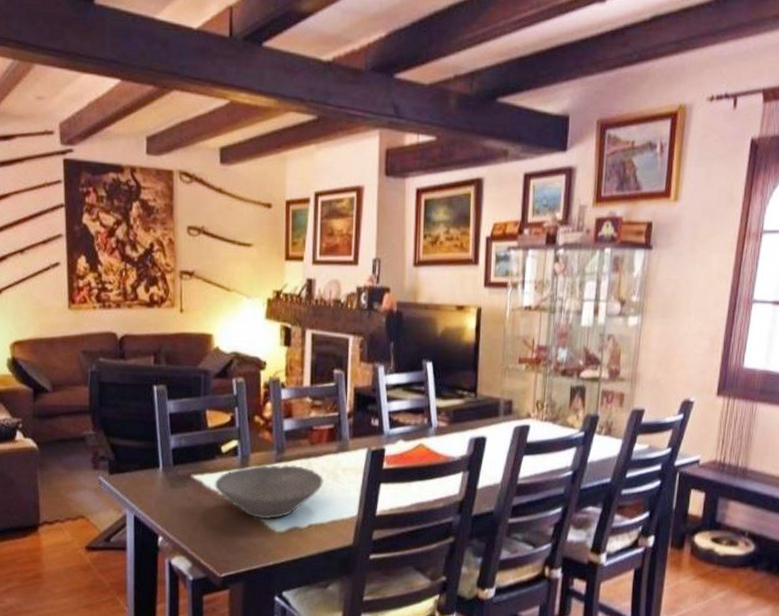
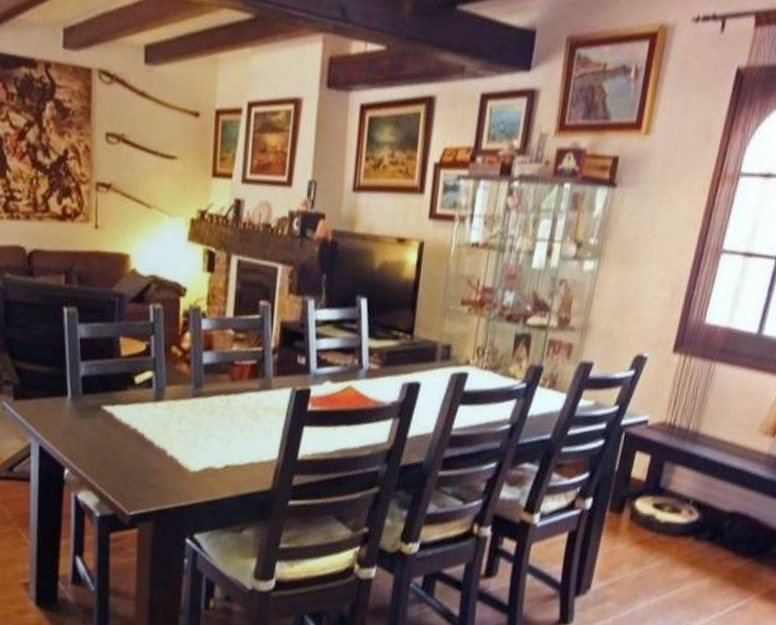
bowl: present [215,465,324,520] -> none [126,400,244,458]

